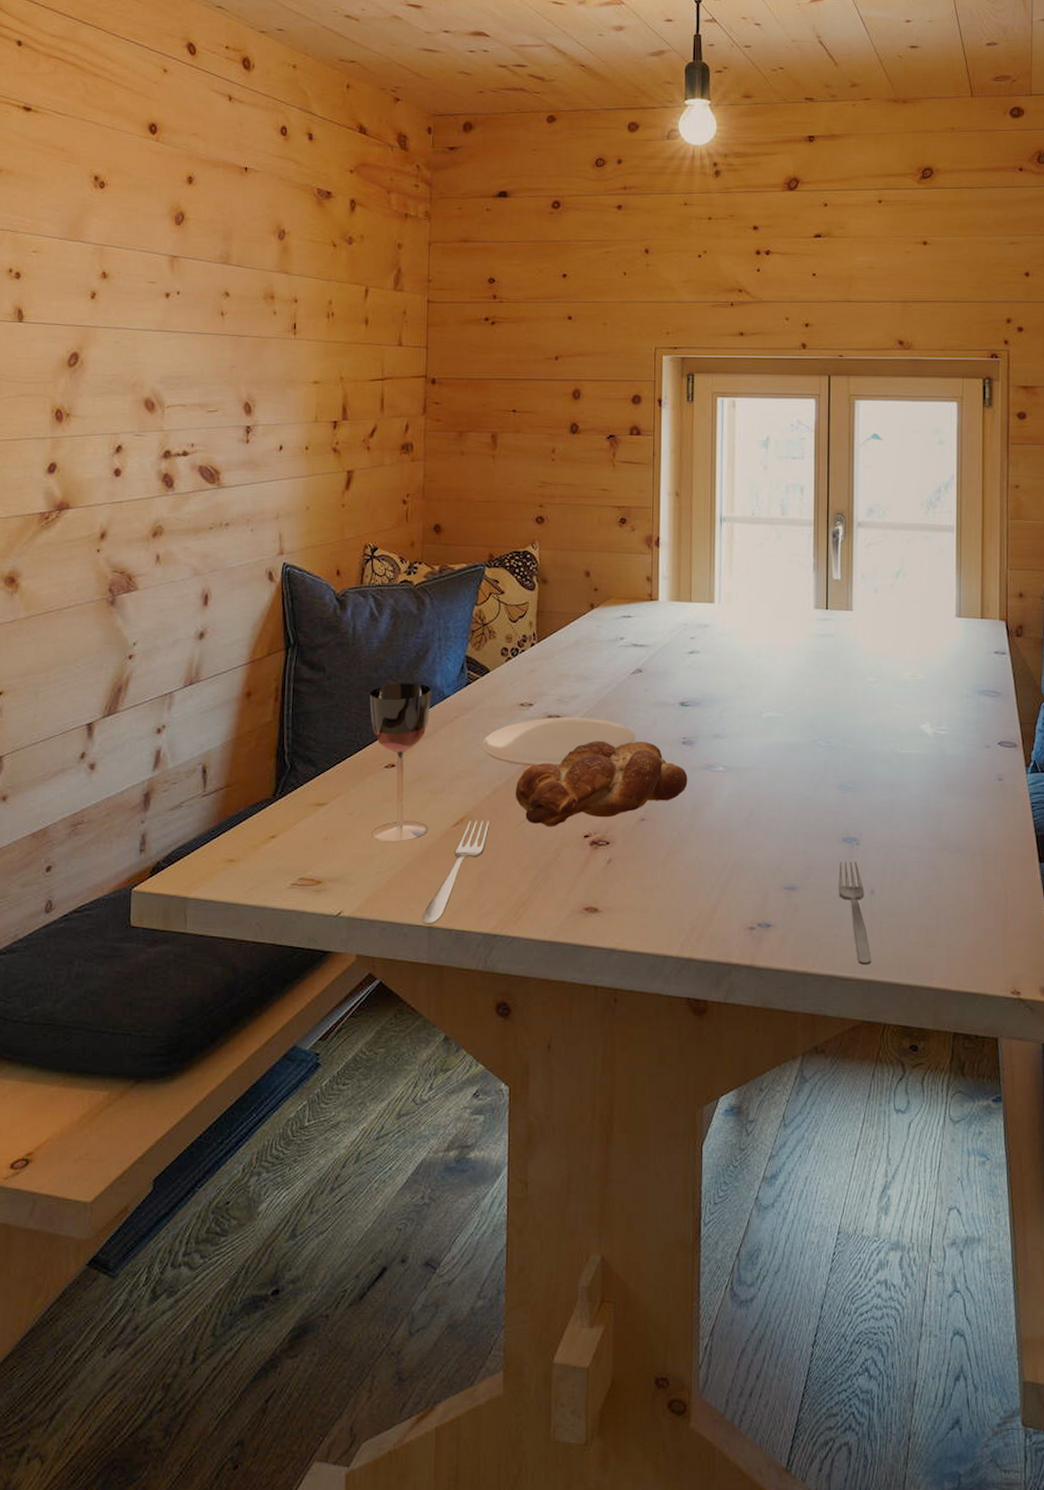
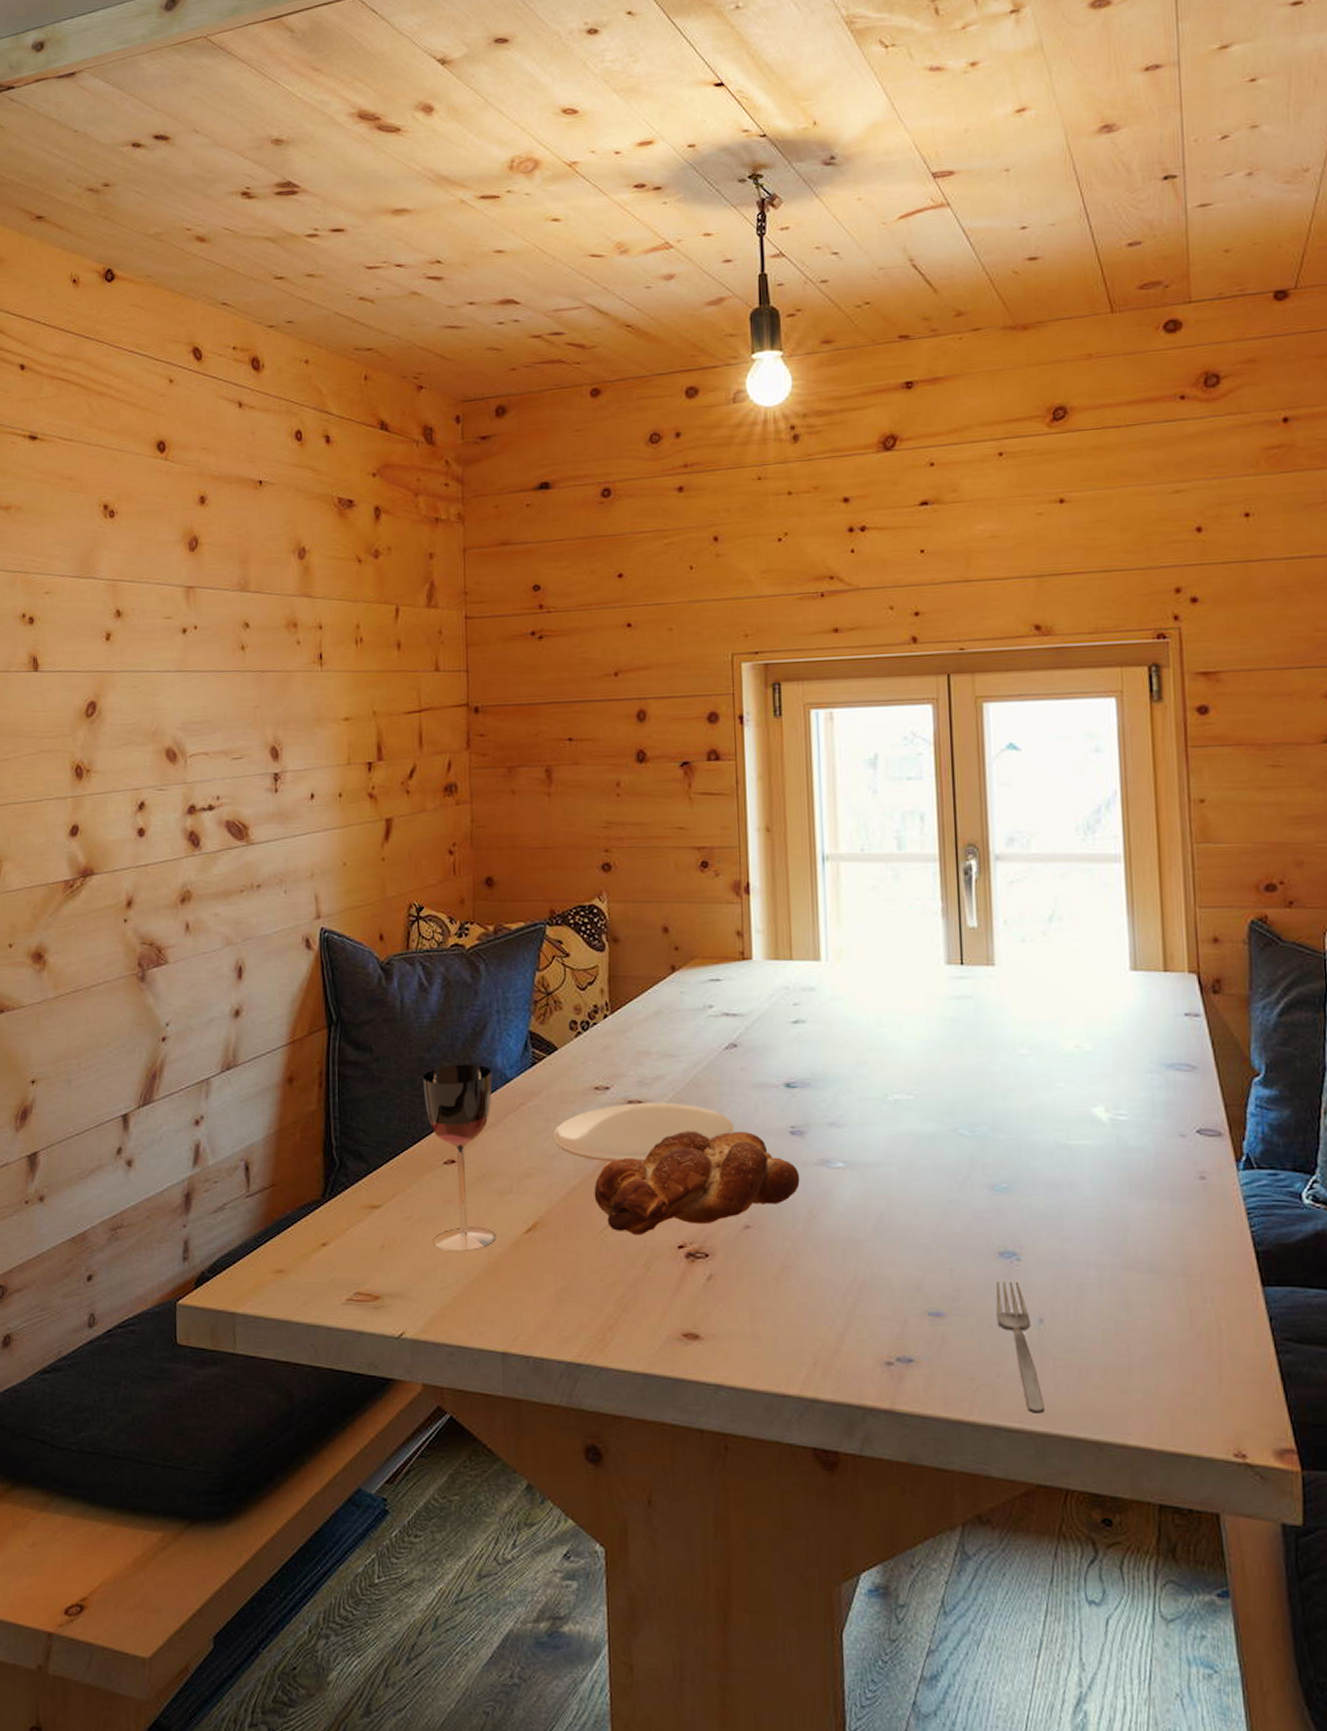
fork: present [422,820,490,924] -> none [494,1226,567,1350]

